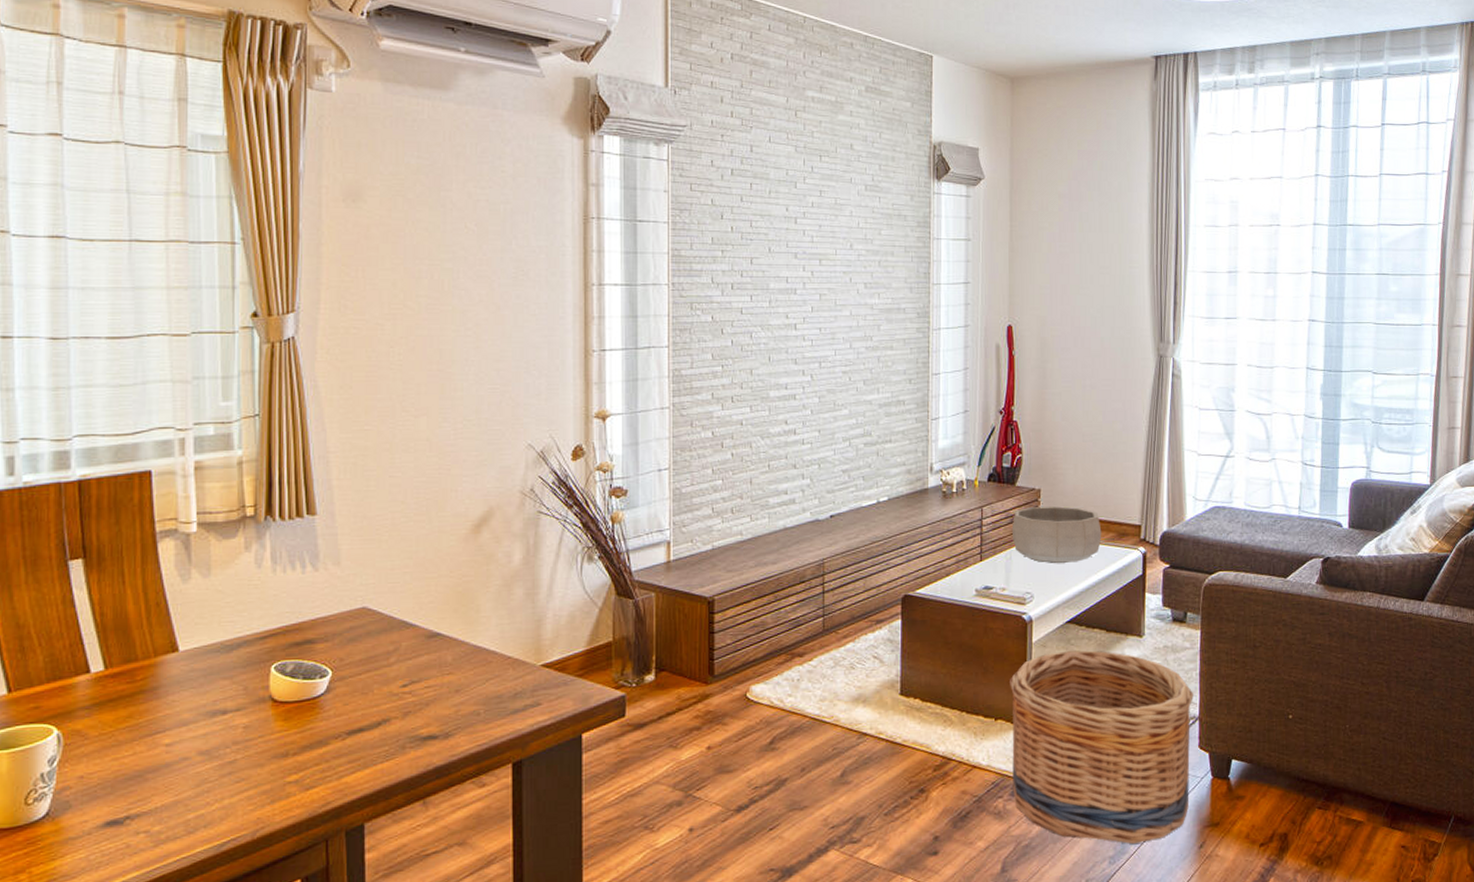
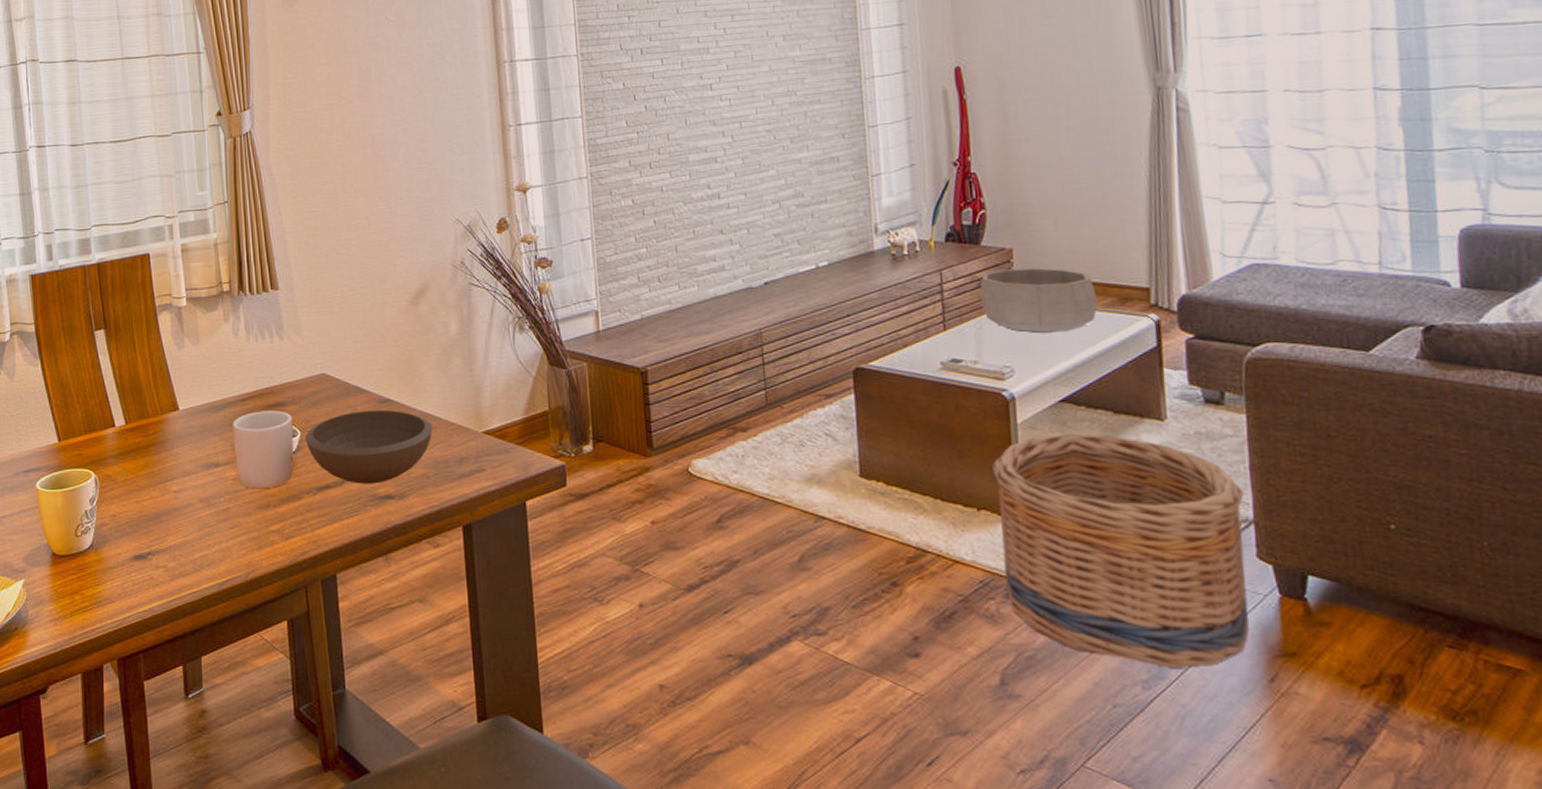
mug: none [247,648,324,737] -> present [233,410,294,489]
bowl: none [338,644,487,725] -> present [305,409,433,484]

